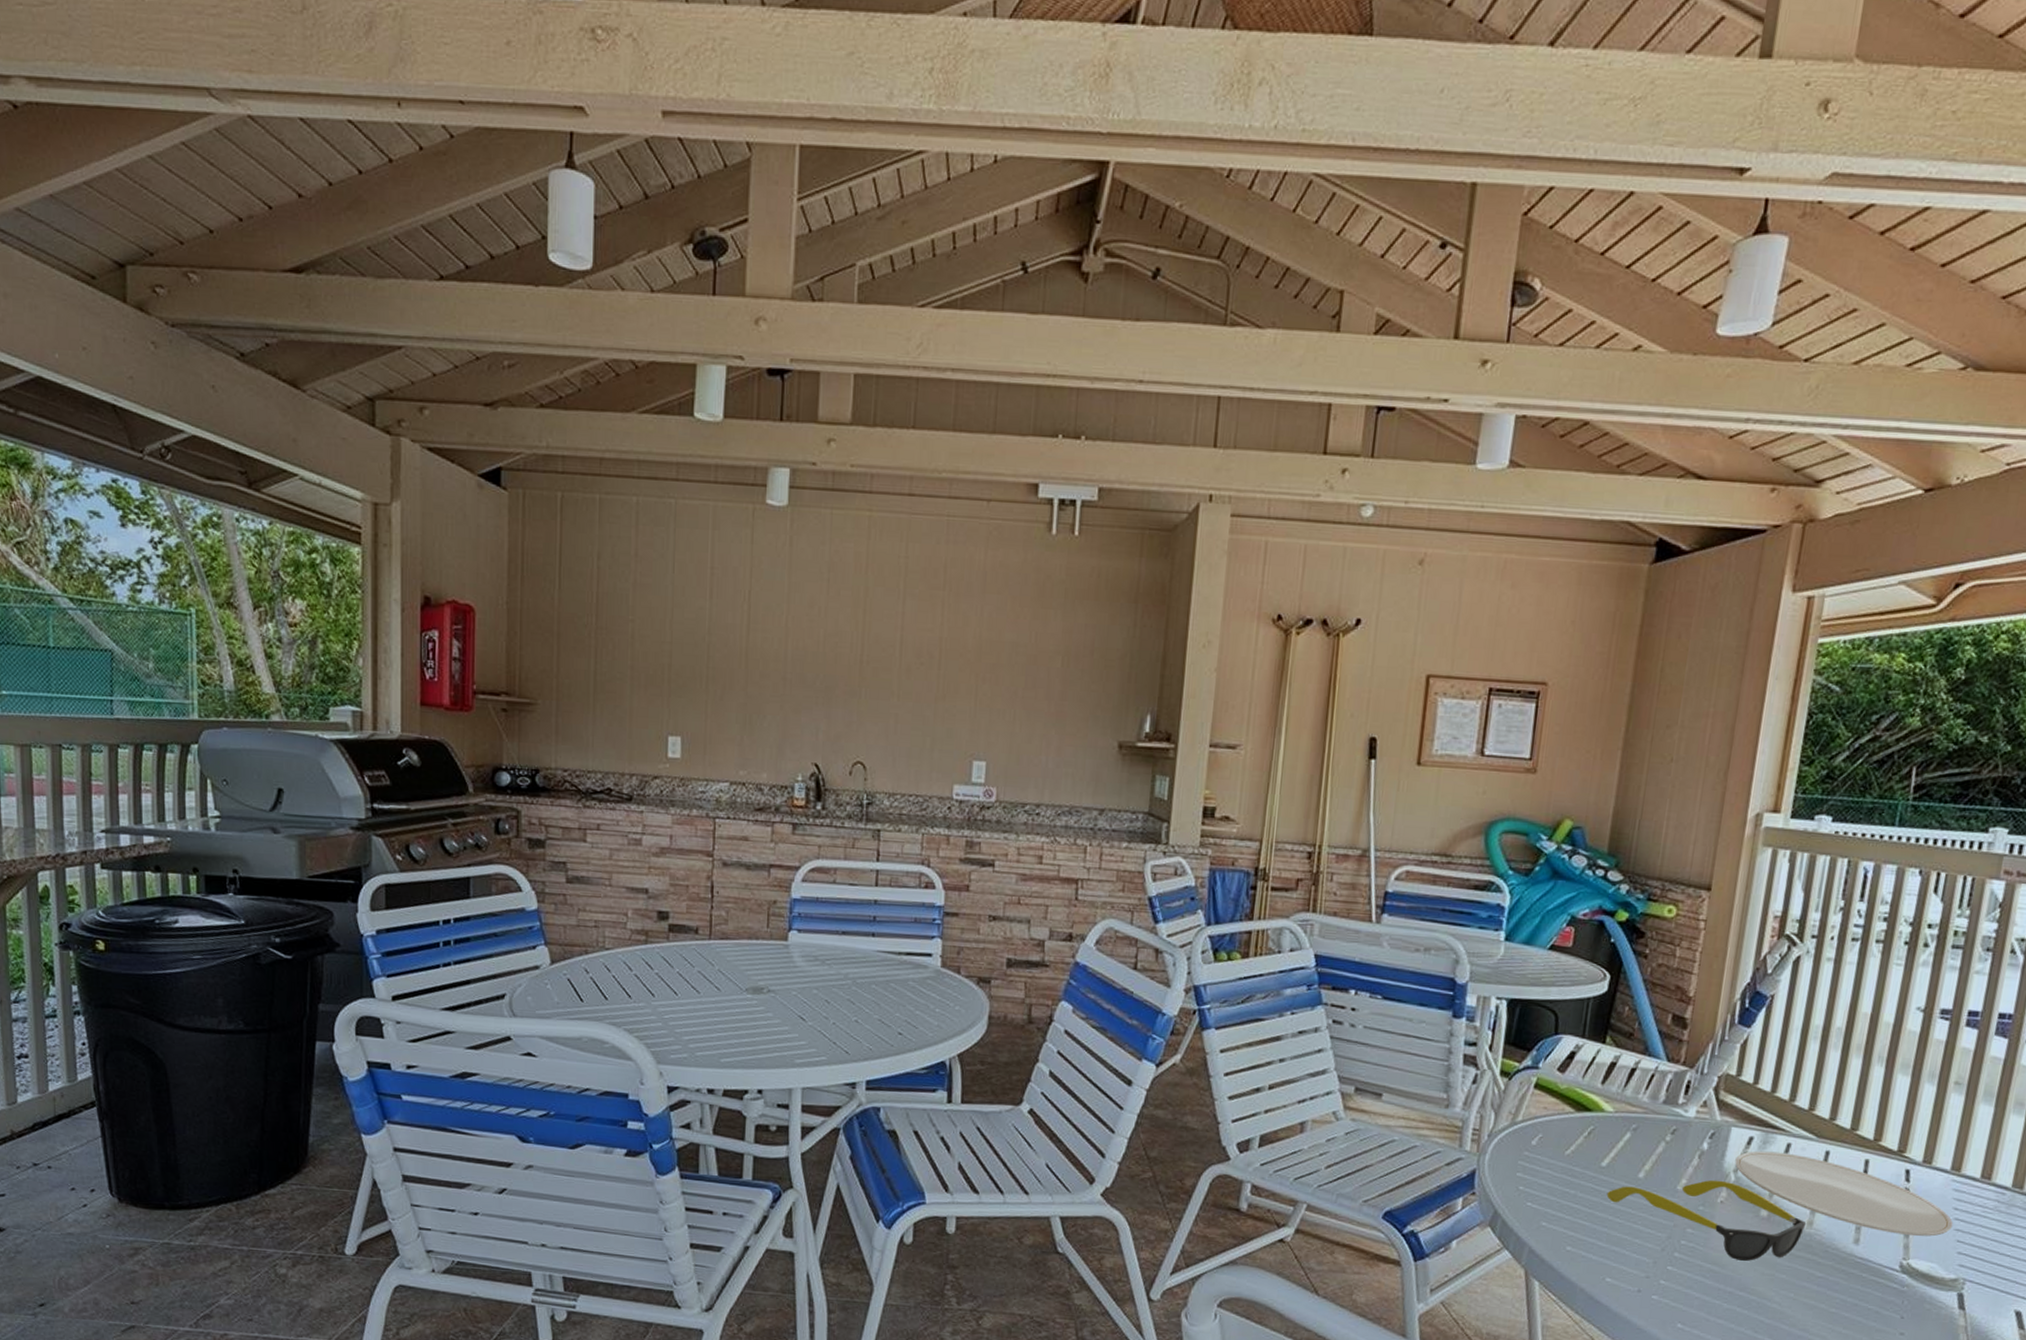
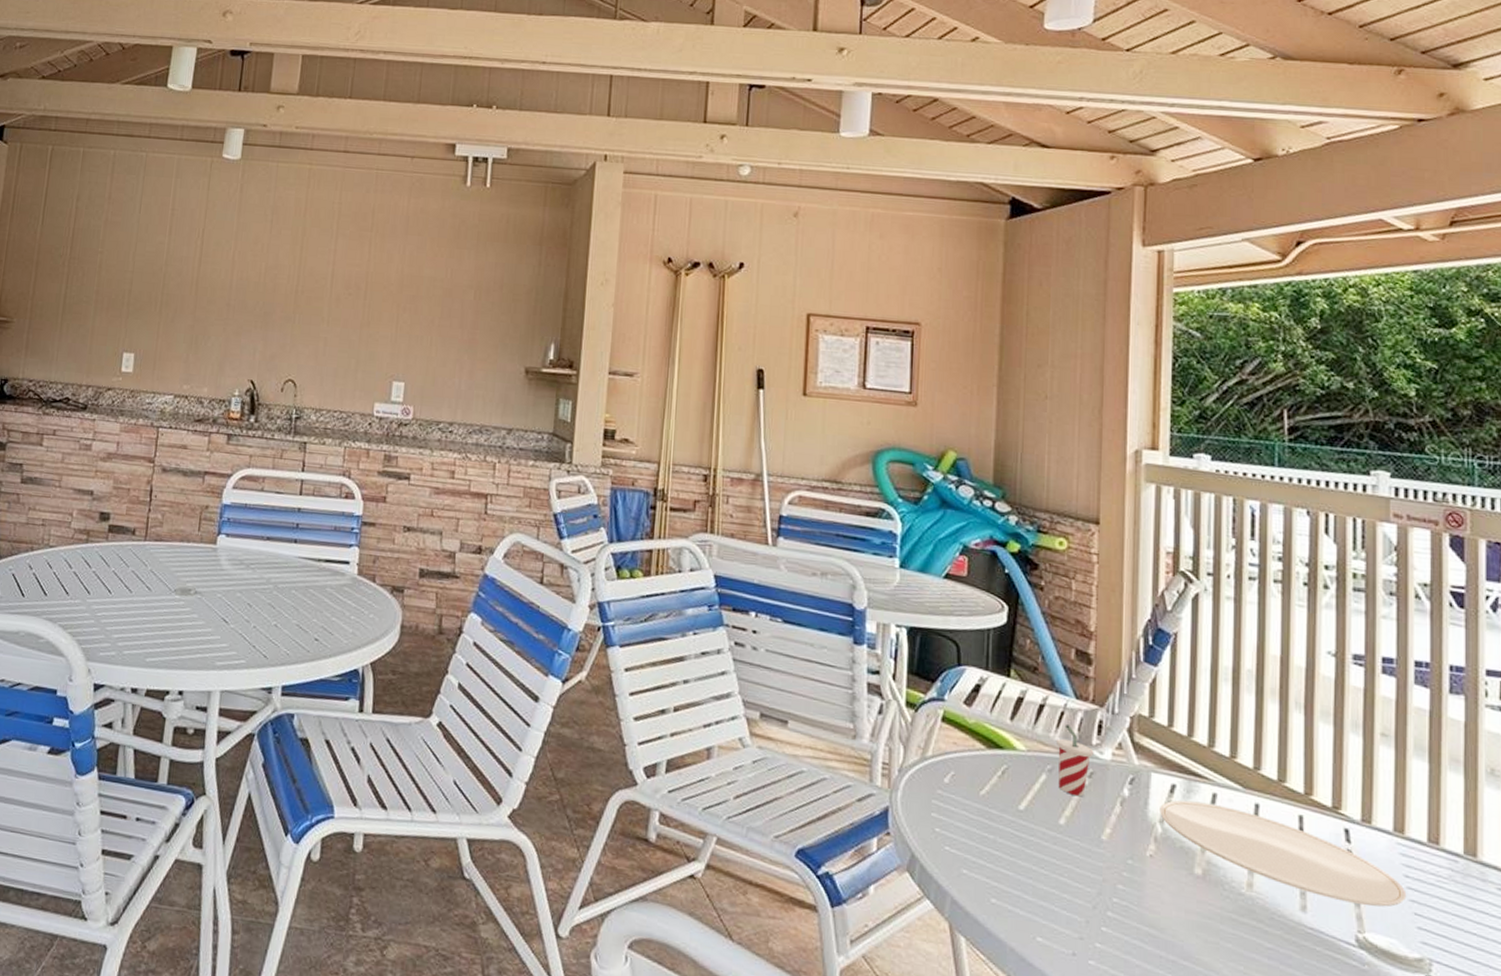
sunglasses: present [1606,1179,1807,1262] -> none [1028,830,1246,926]
beverage cup: none [1641,1086,1679,1152] -> present [1057,725,1094,797]

